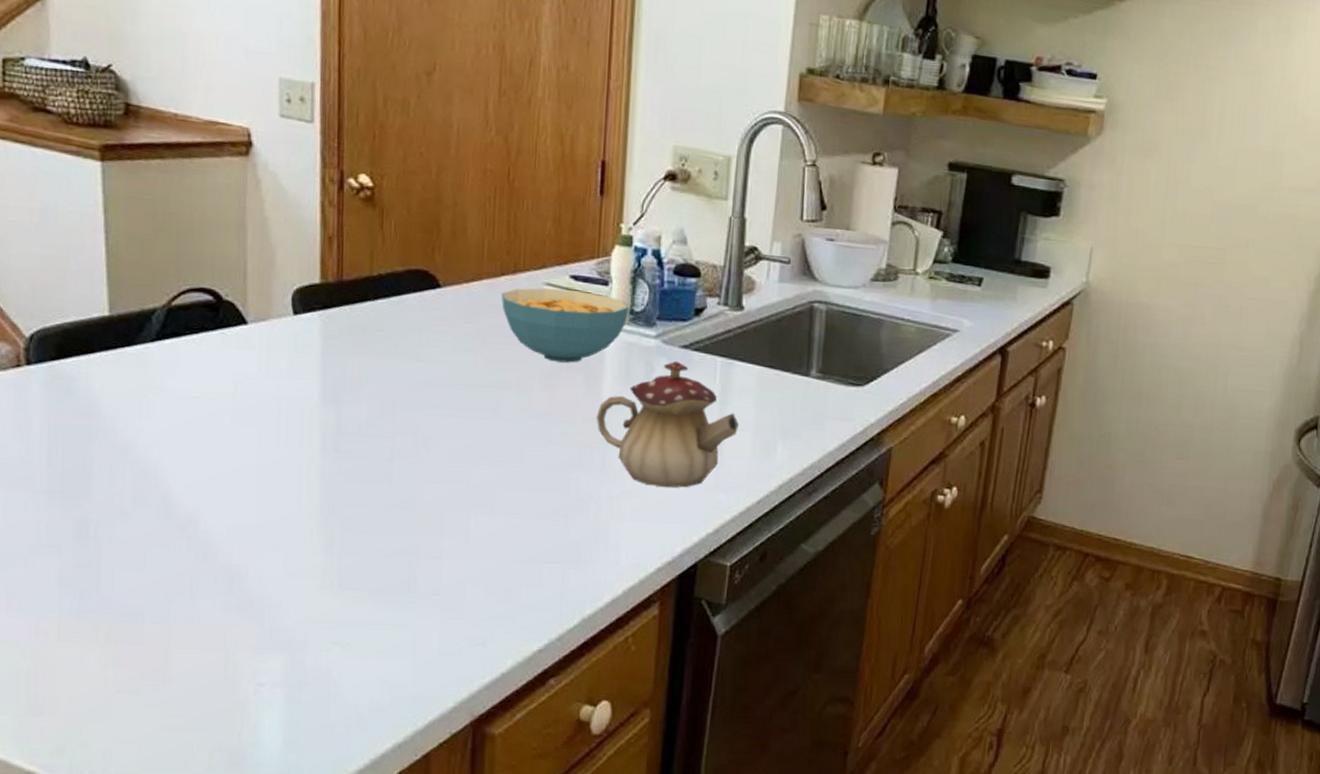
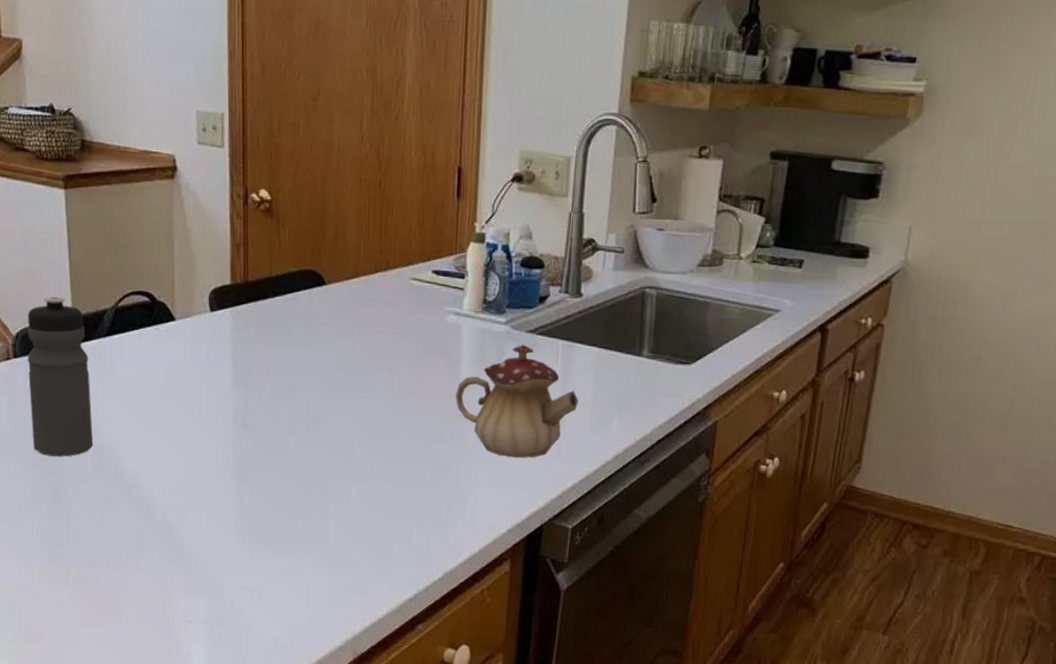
water bottle: none [45,291,134,487] -> present [27,296,93,457]
cereal bowl: present [501,288,629,363] -> none [375,282,482,348]

